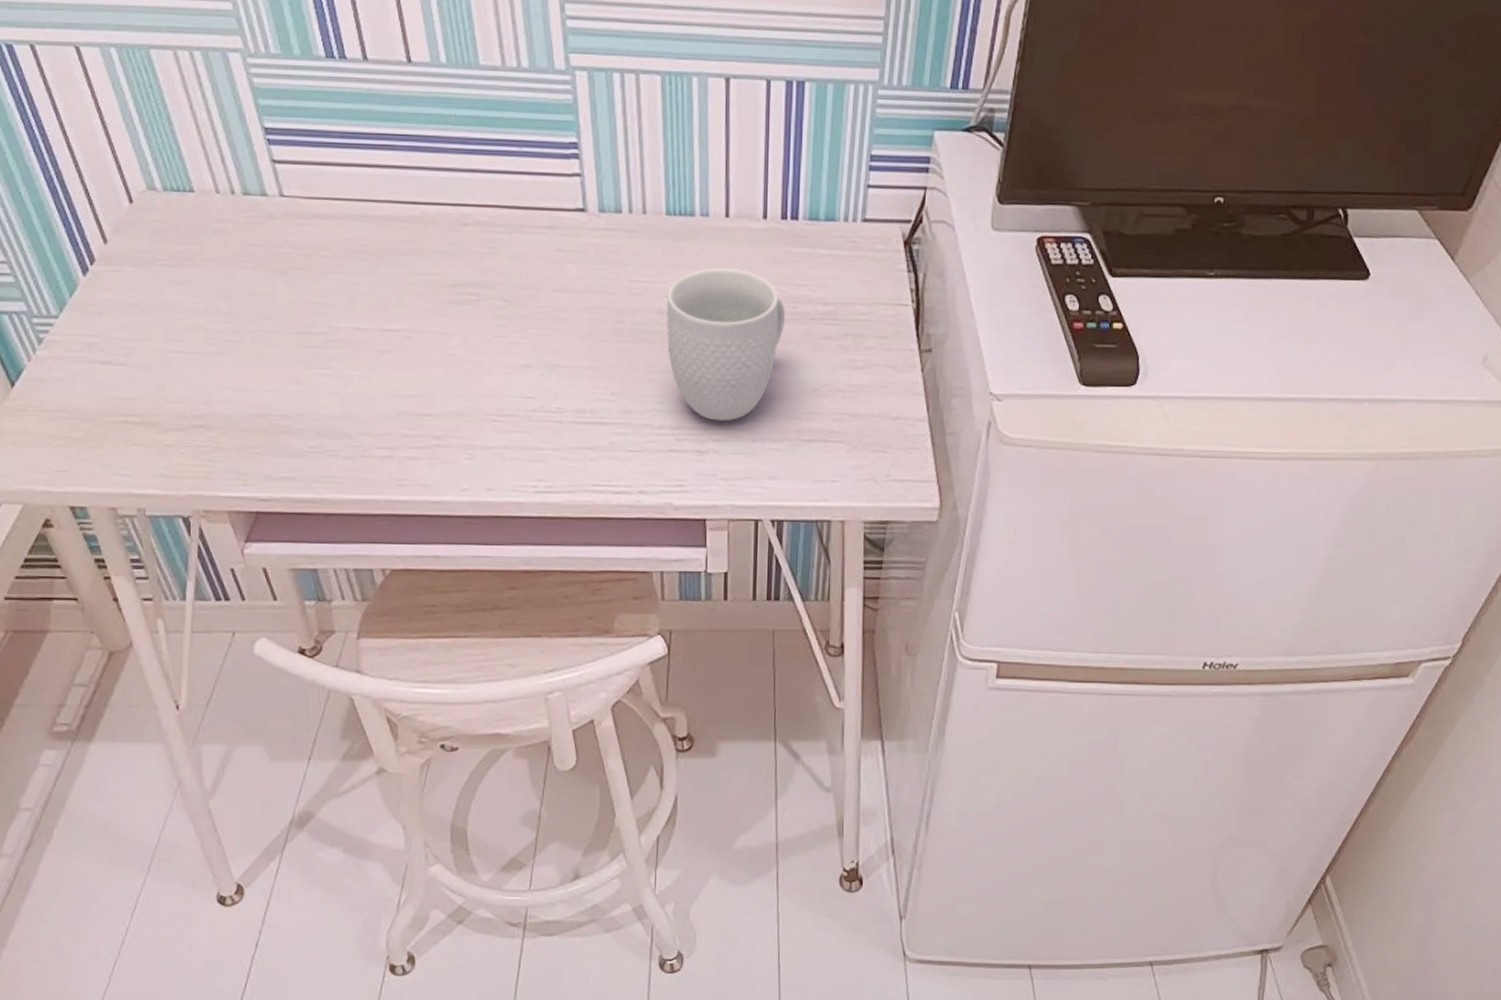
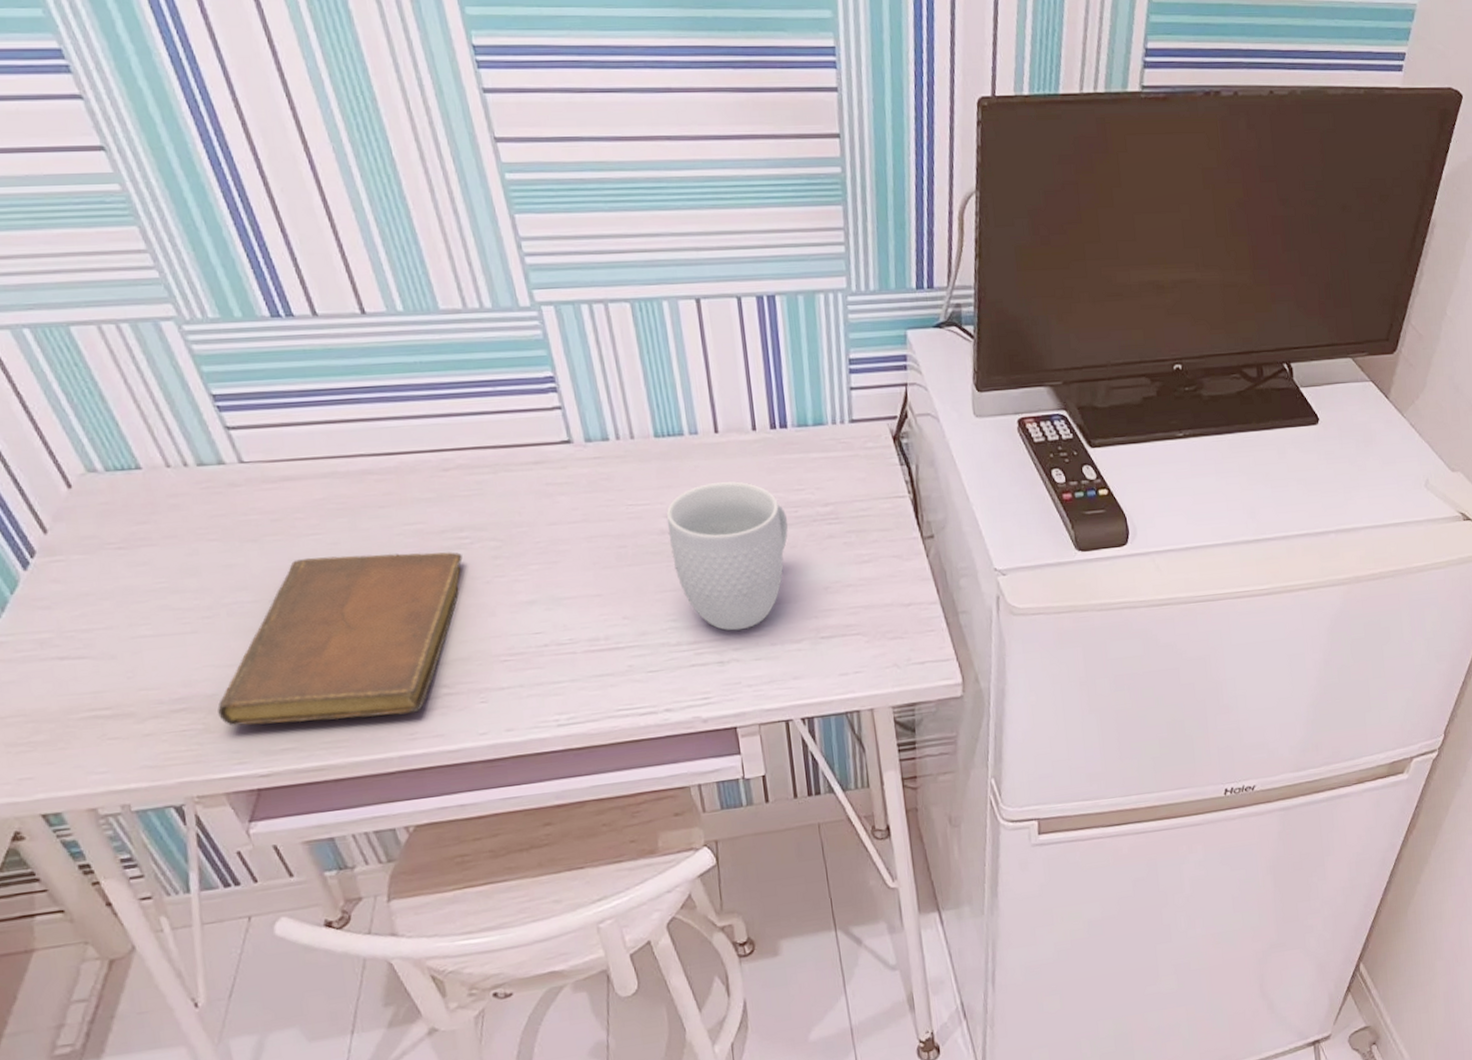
notebook: none [231,295,469,460] -> present [217,552,463,726]

